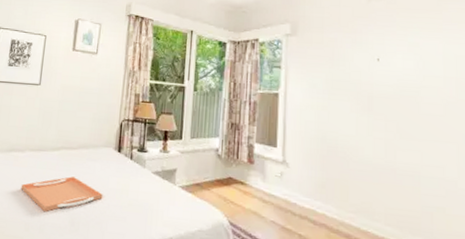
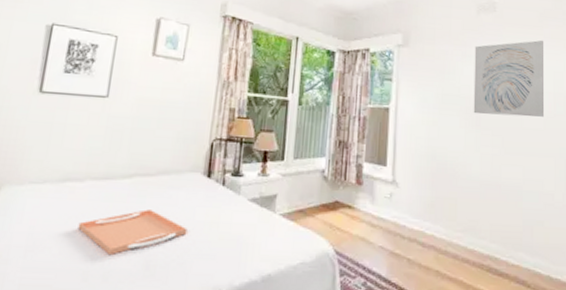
wall art: none [365,24,445,103] -> present [473,40,545,117]

